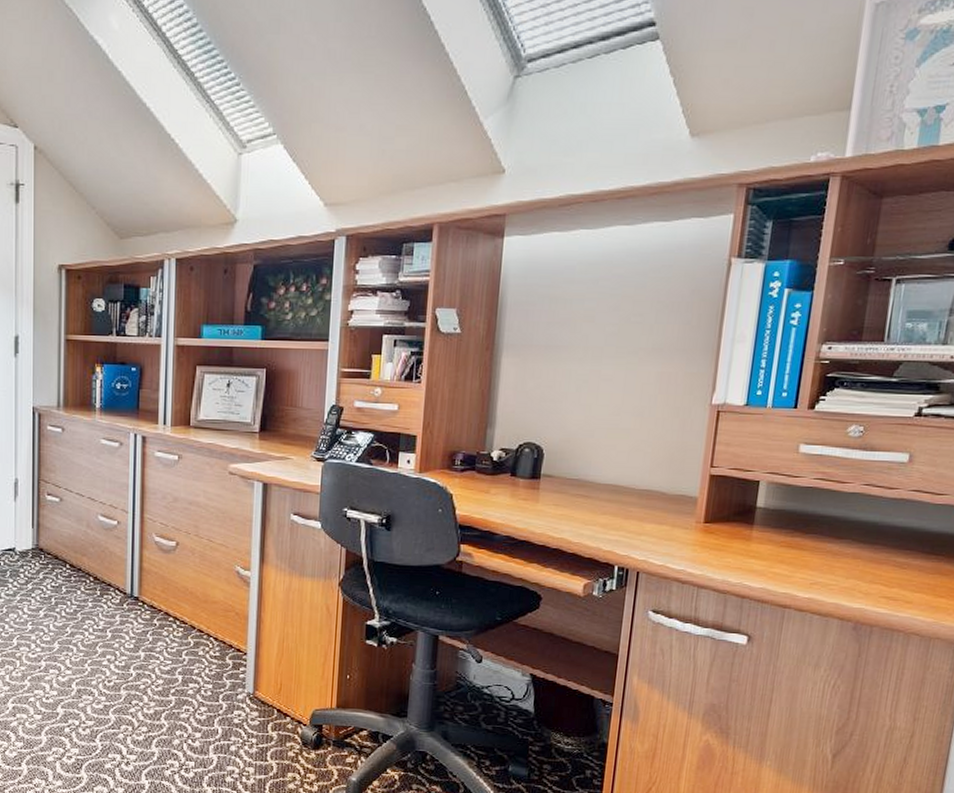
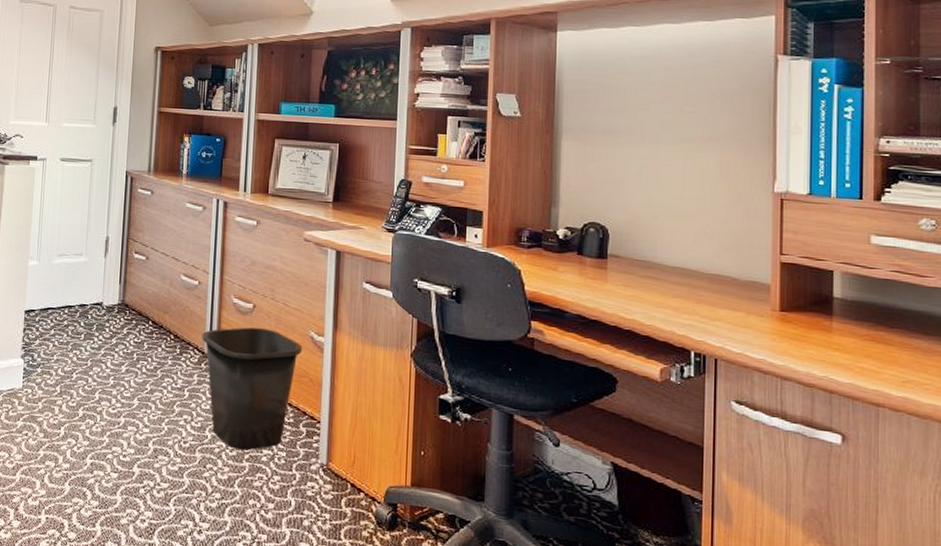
waste bin: none [123,564,228,685] -> present [202,327,303,451]

